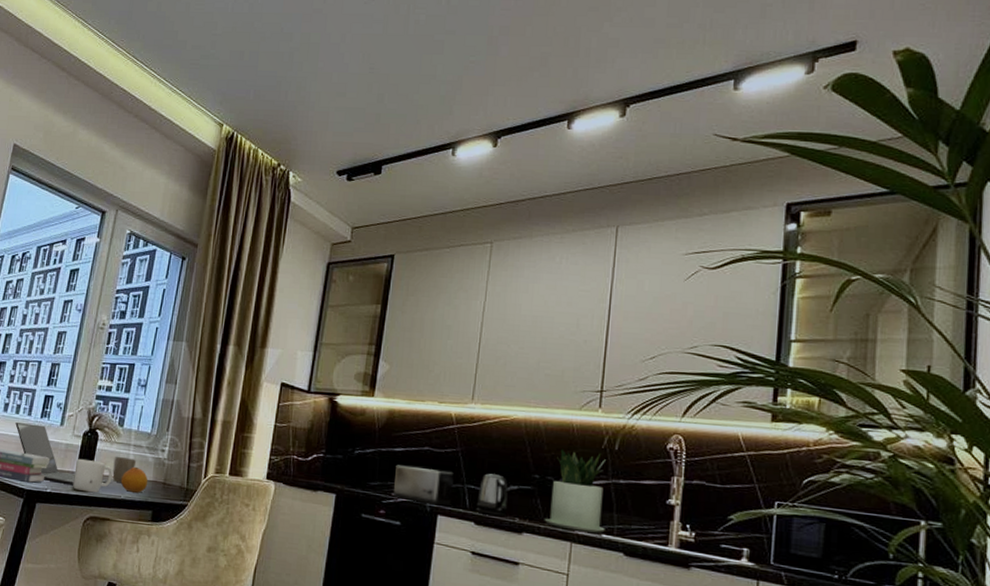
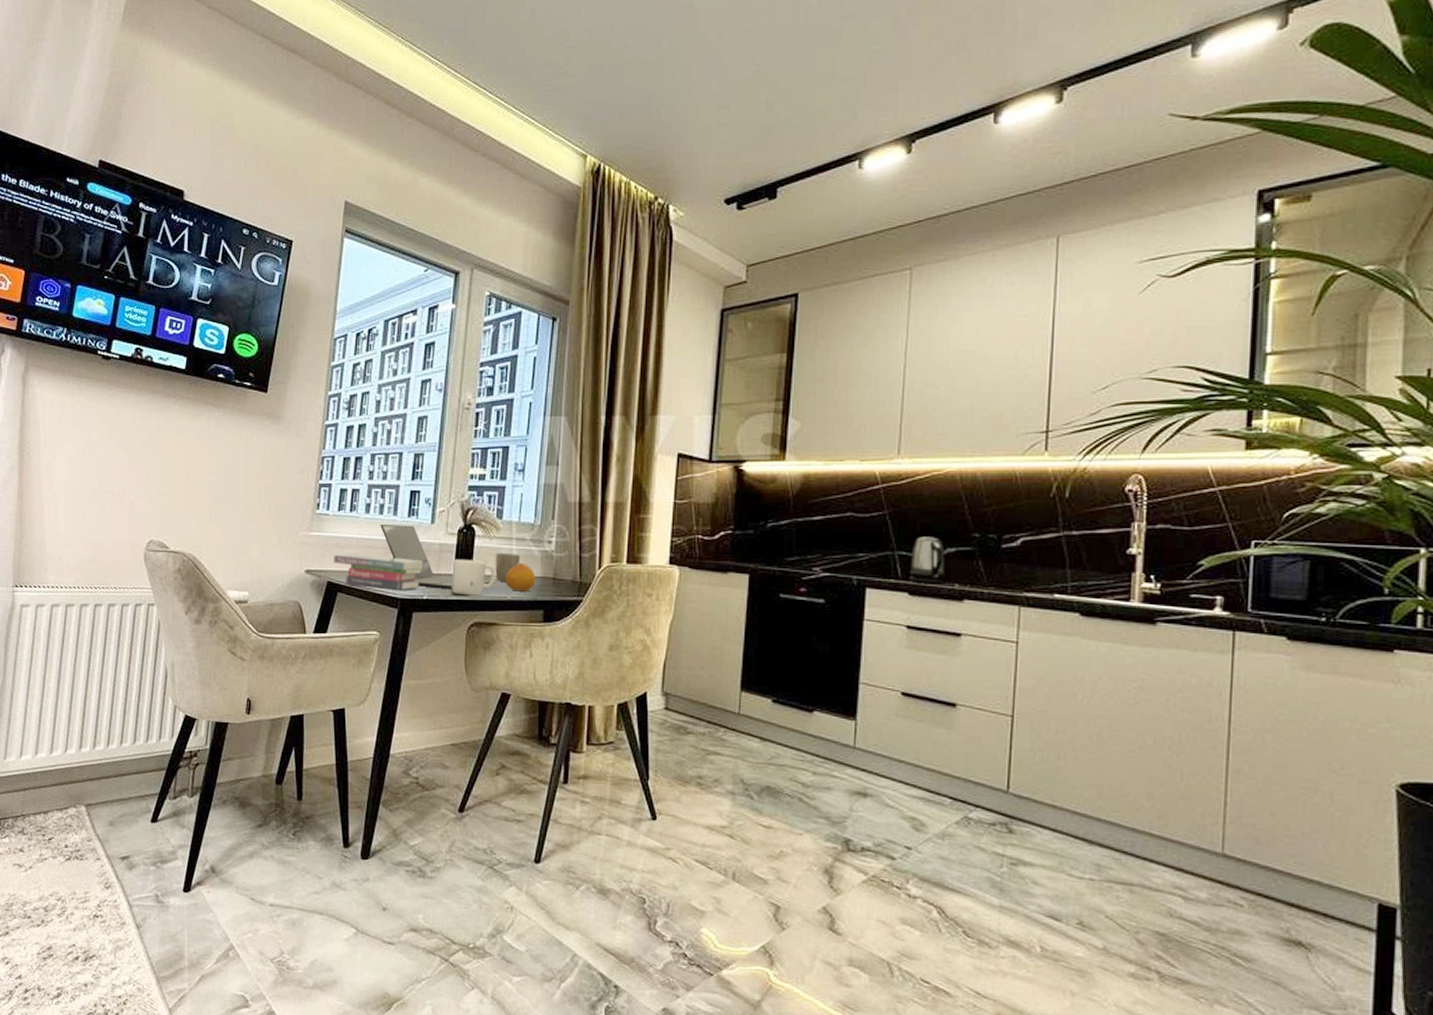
toaster: present [393,465,455,506] -> none [813,535,883,577]
planter: present [544,448,606,534] -> none [987,501,1057,593]

